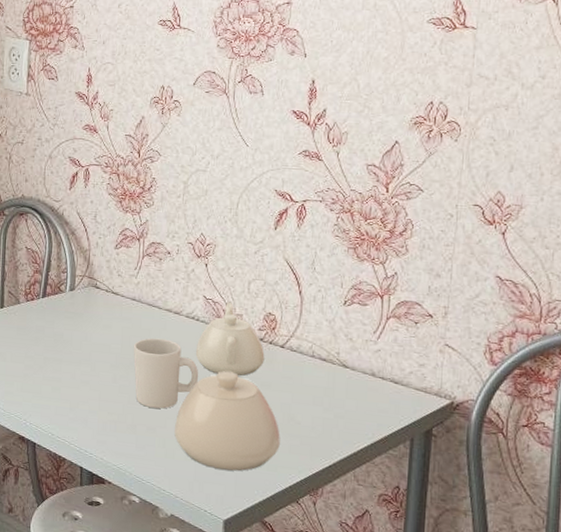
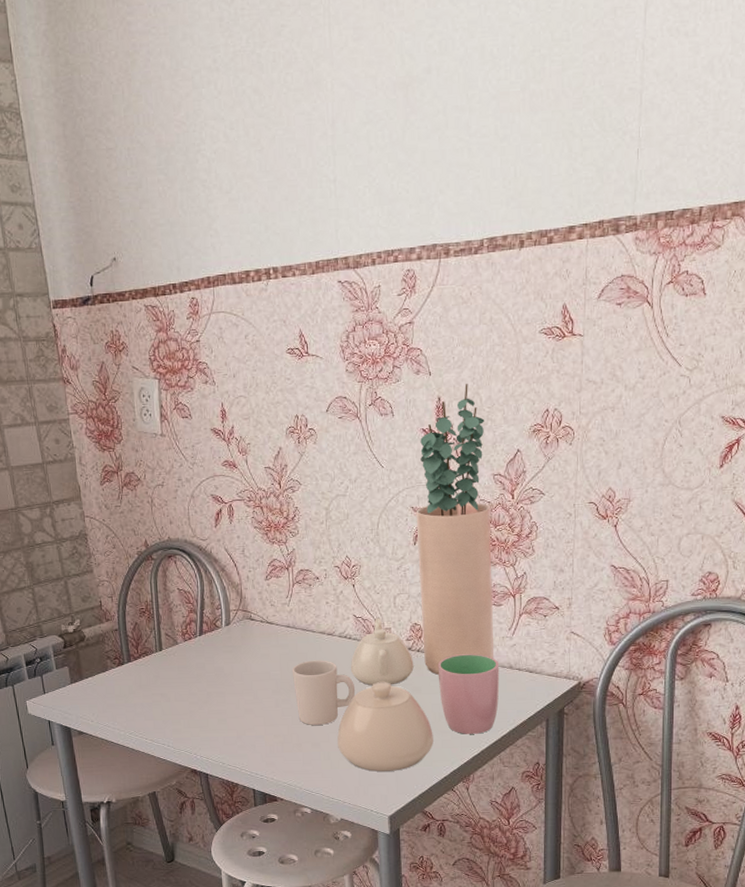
vase: none [276,69,362,372] -> present [416,384,495,675]
cup: none [290,352,360,444] -> present [437,654,500,734]

